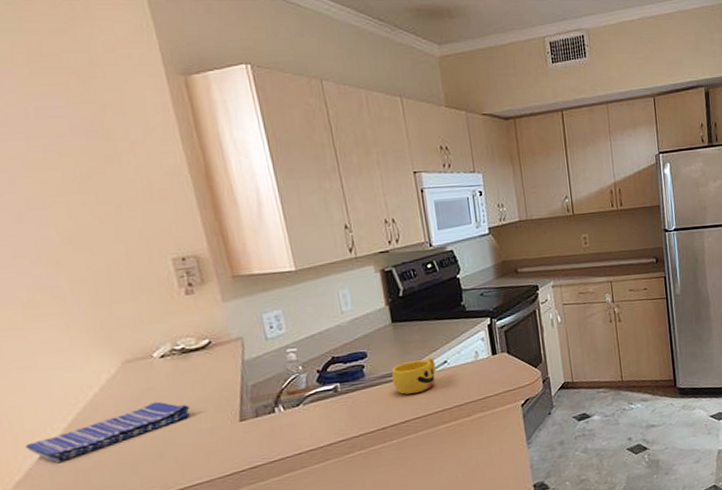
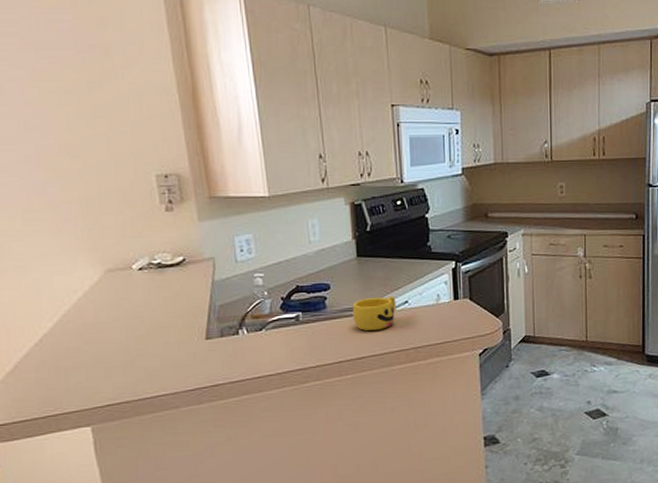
dish towel: present [24,401,191,464] -> none [15,312,162,360]

